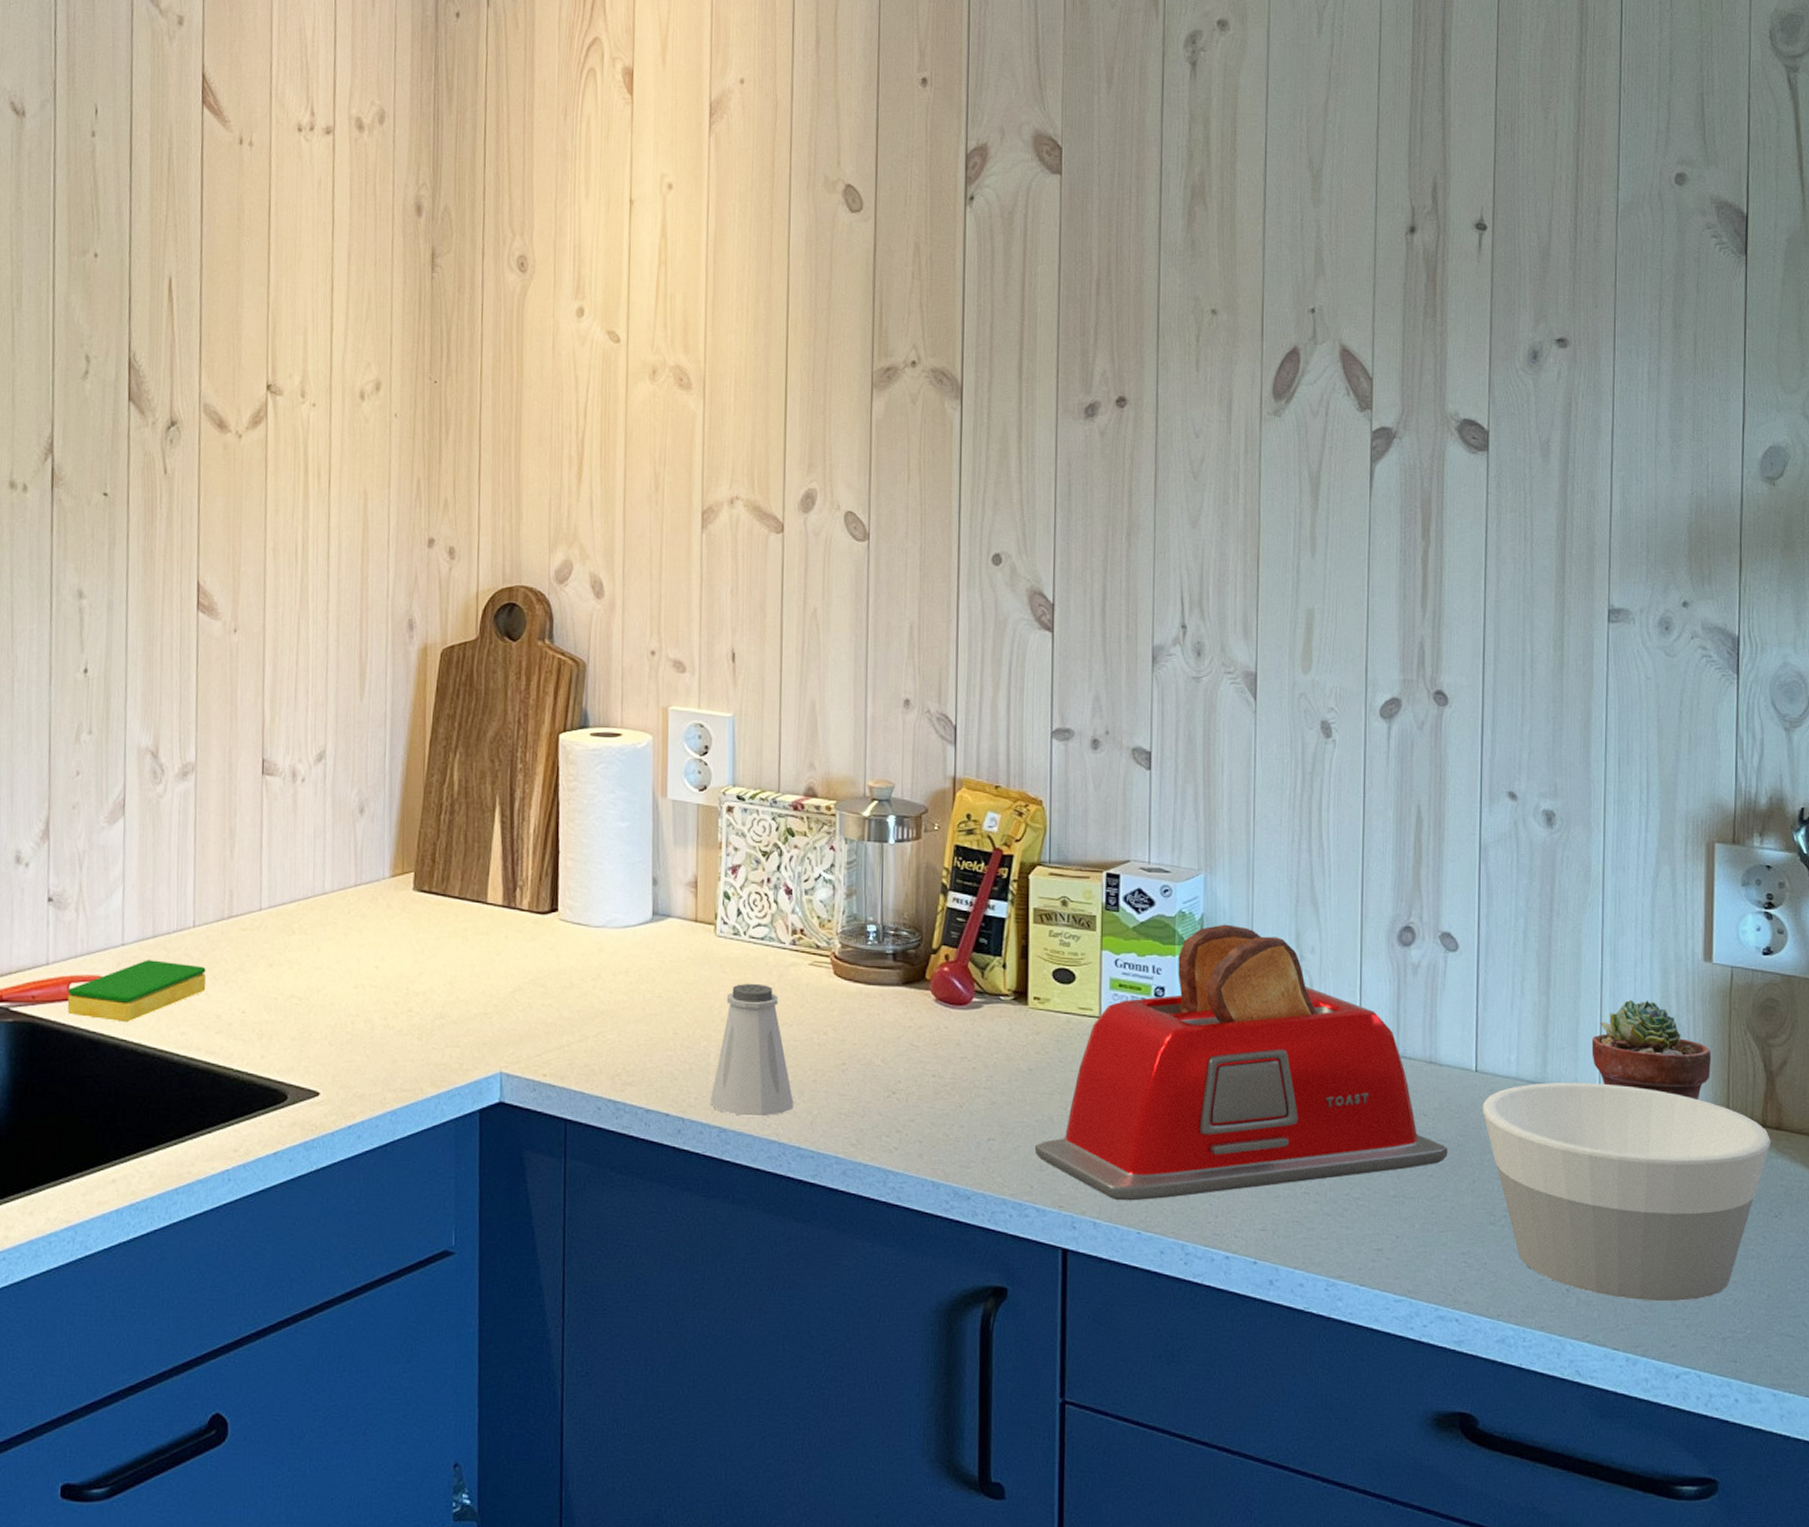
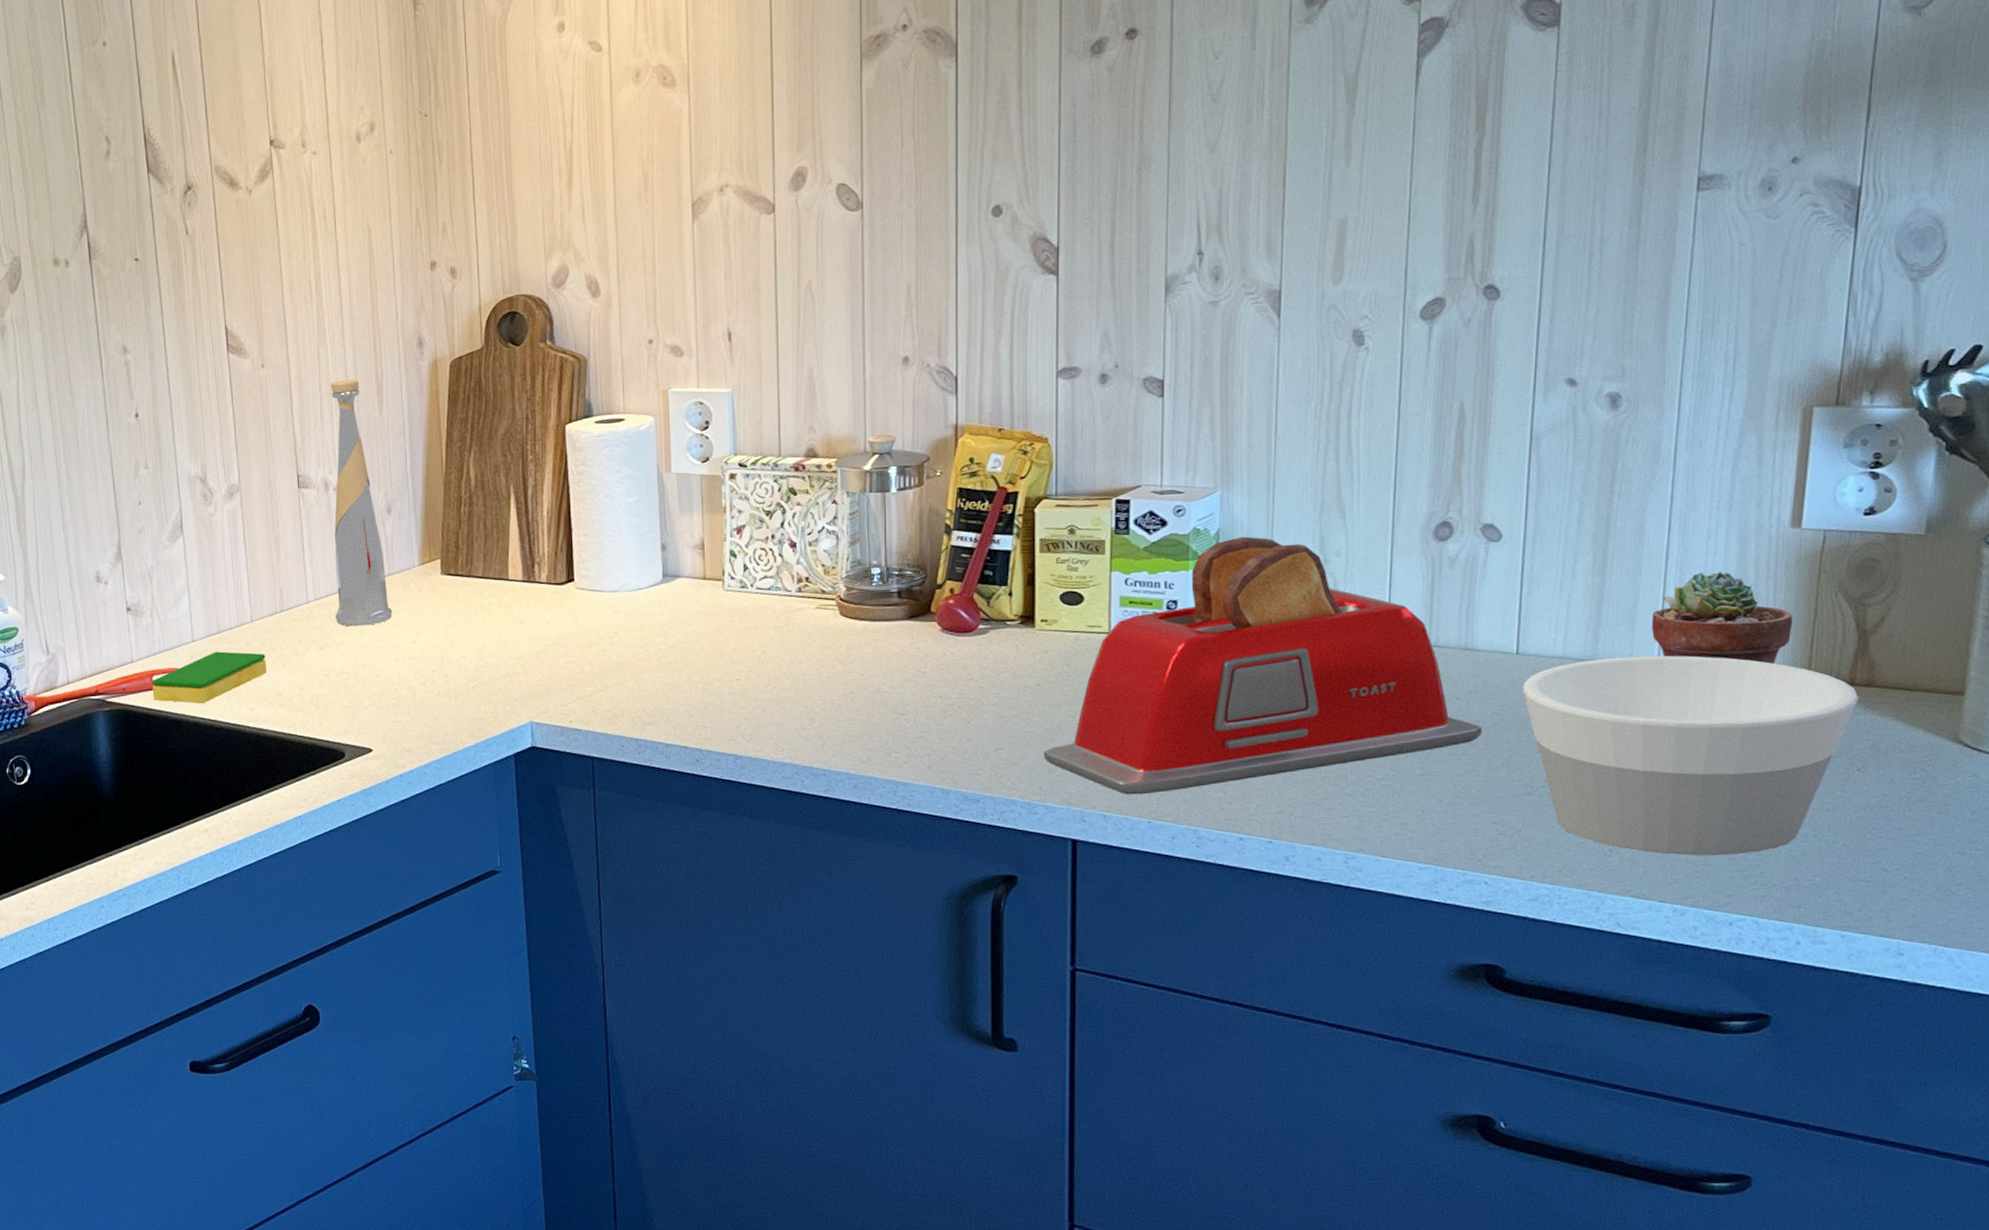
bottle: none [291,657,356,943] -> present [331,379,392,627]
saltshaker: present [711,983,793,1117] -> none [726,628,804,744]

